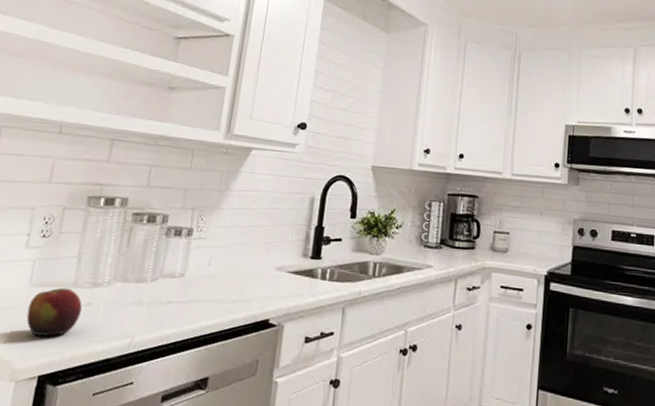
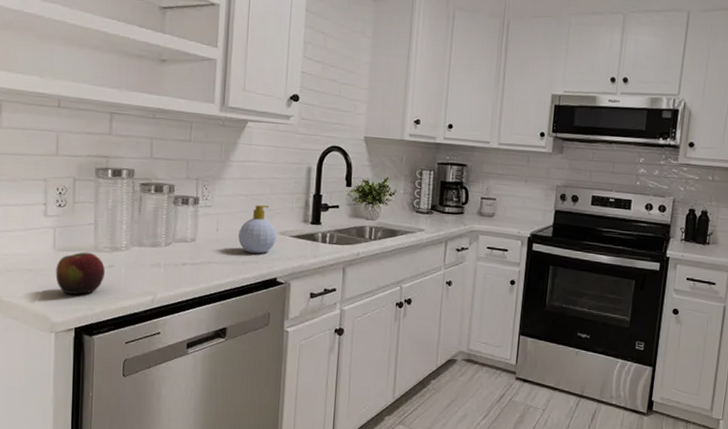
soap bottle: none [231,237,273,292] -> present [238,205,277,254]

